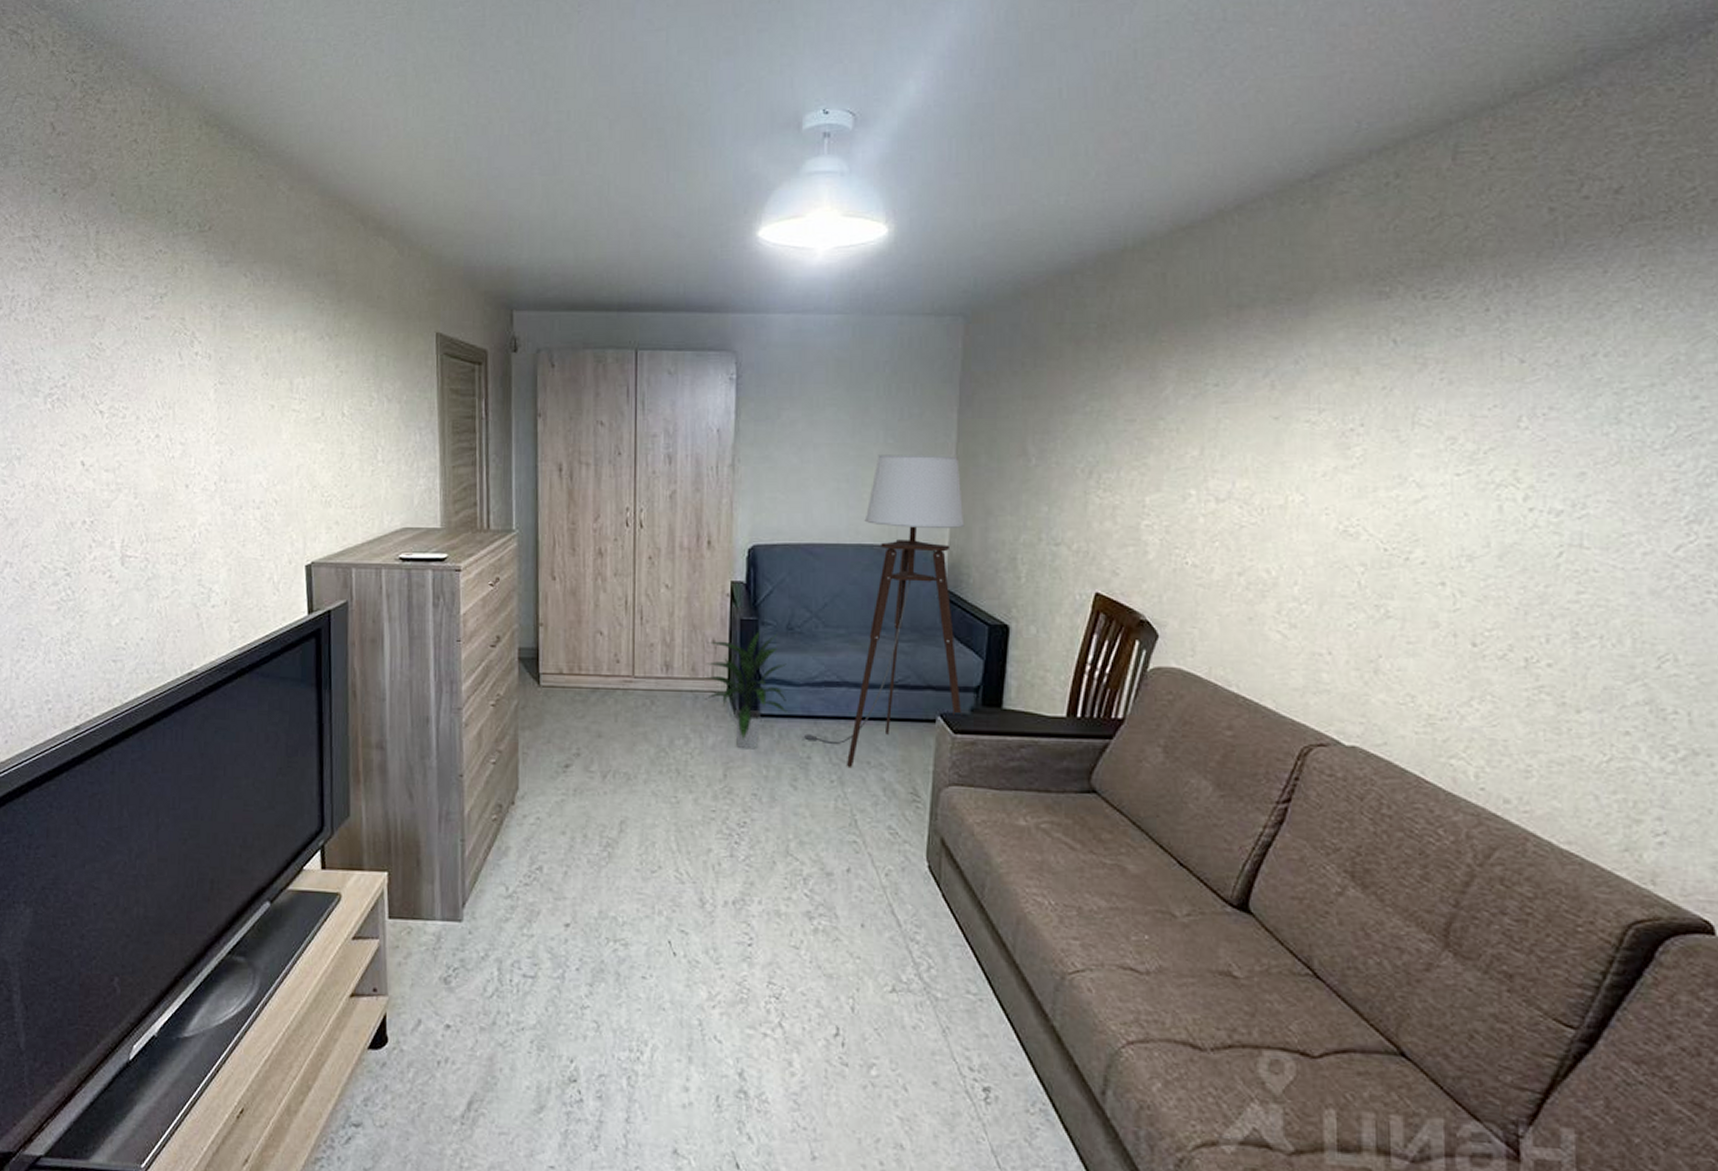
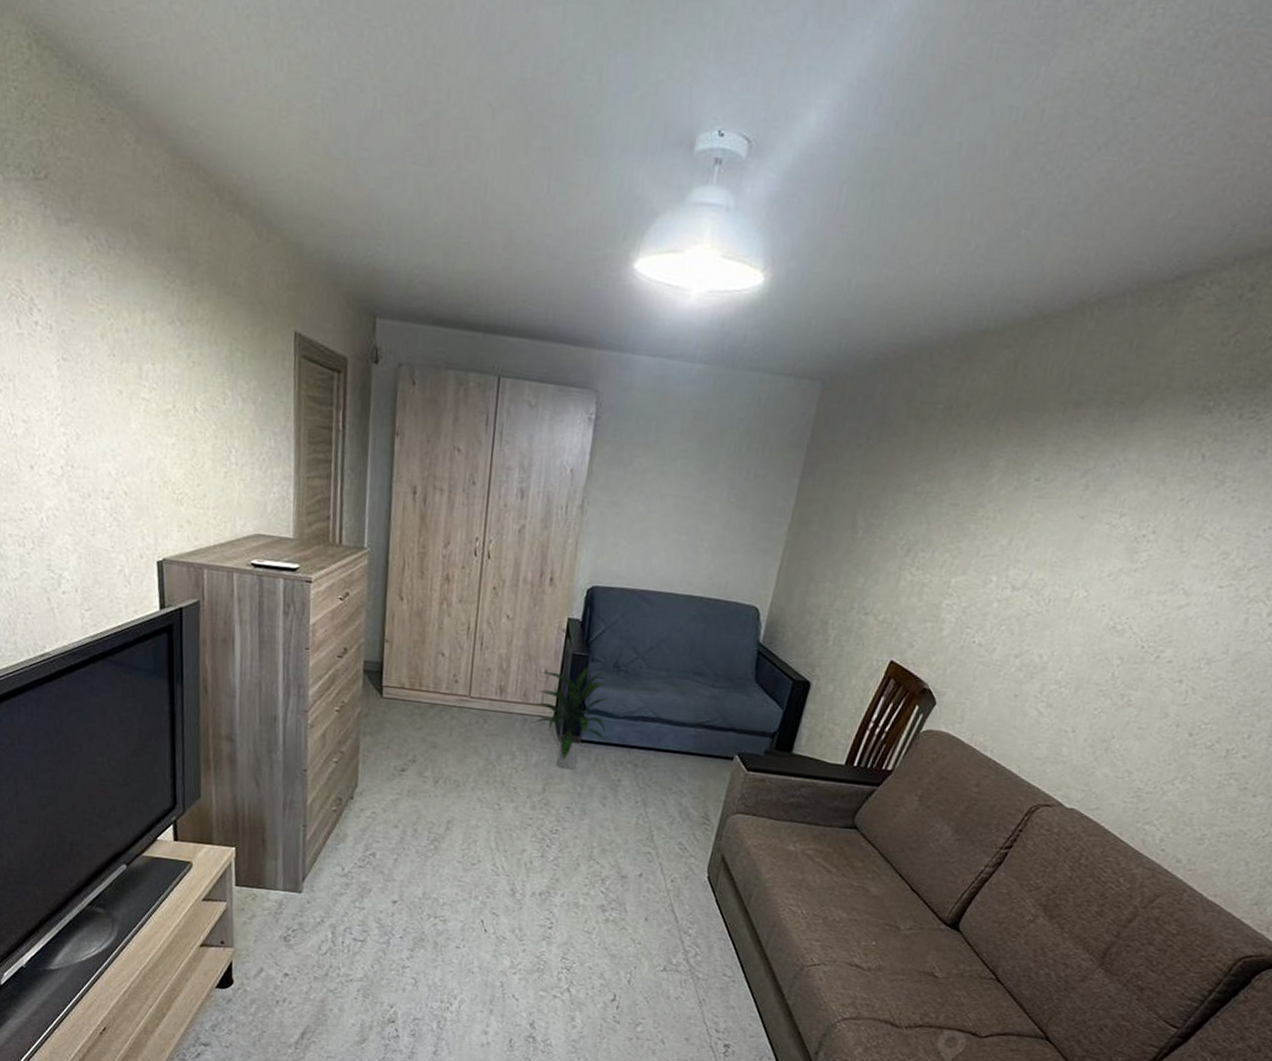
floor lamp: present [801,455,965,767] -> none [615,512,793,791]

